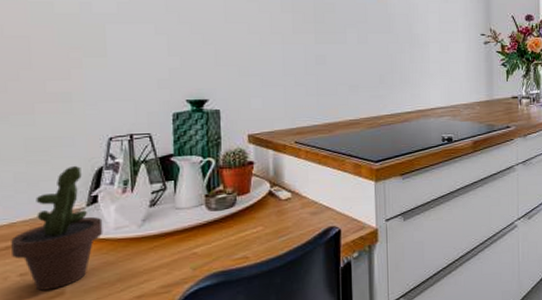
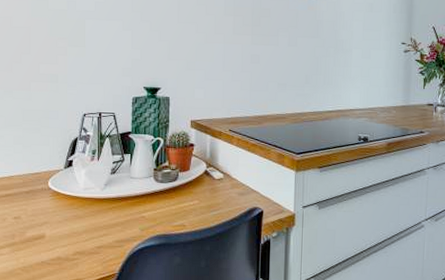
potted cactus: present [11,165,103,291] -> none [9,134,75,233]

